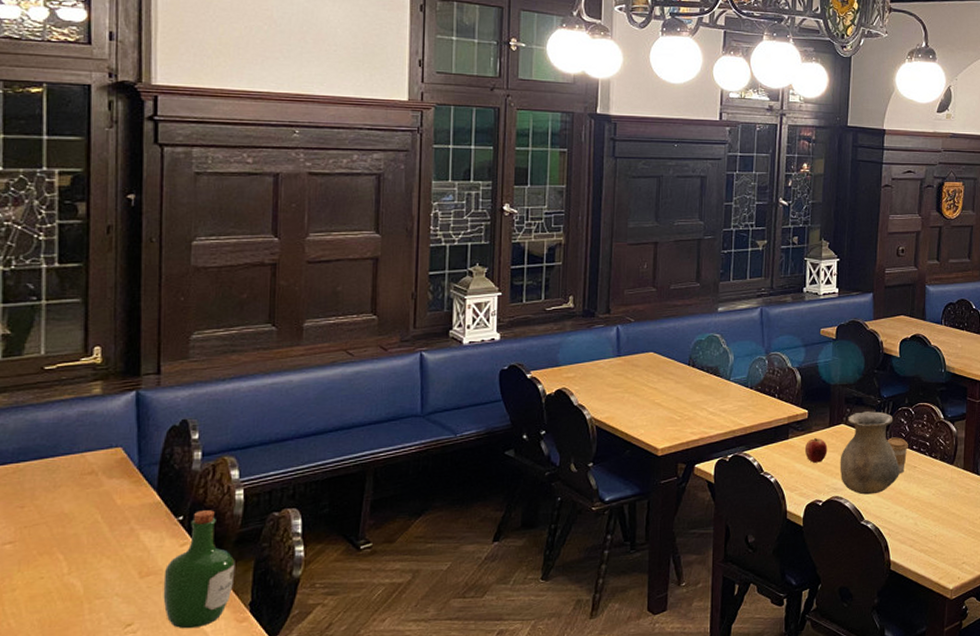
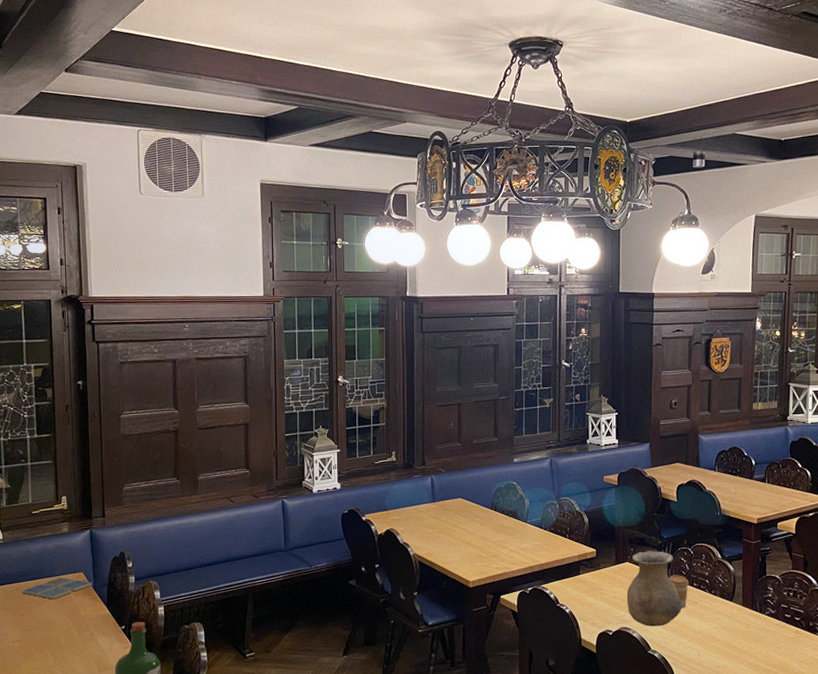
drink coaster: none [20,454,137,485] -> present [21,577,93,599]
apple: present [804,438,828,463] -> none [594,575,615,596]

